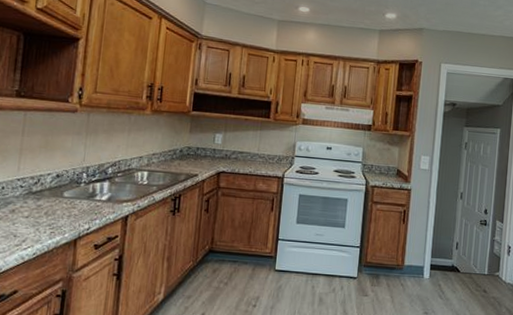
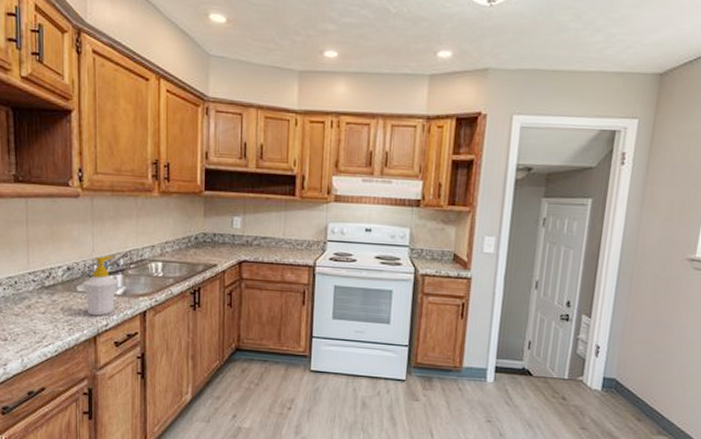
soap bottle: none [70,164,105,220] -> present [83,255,118,316]

